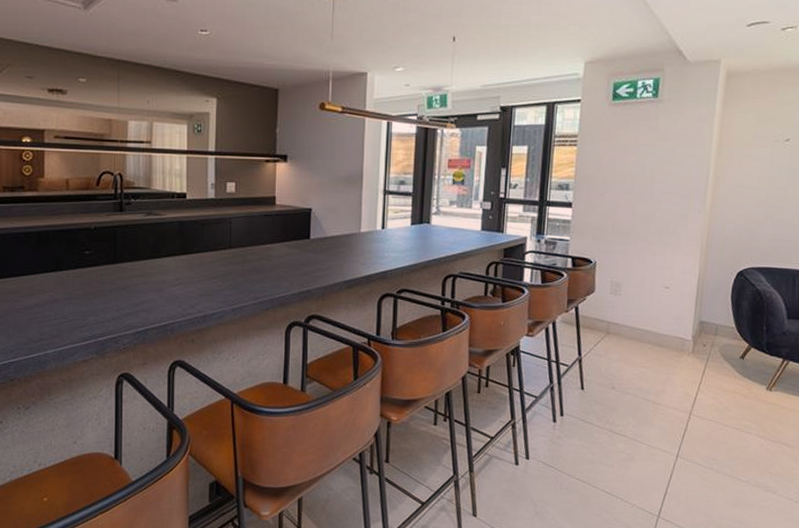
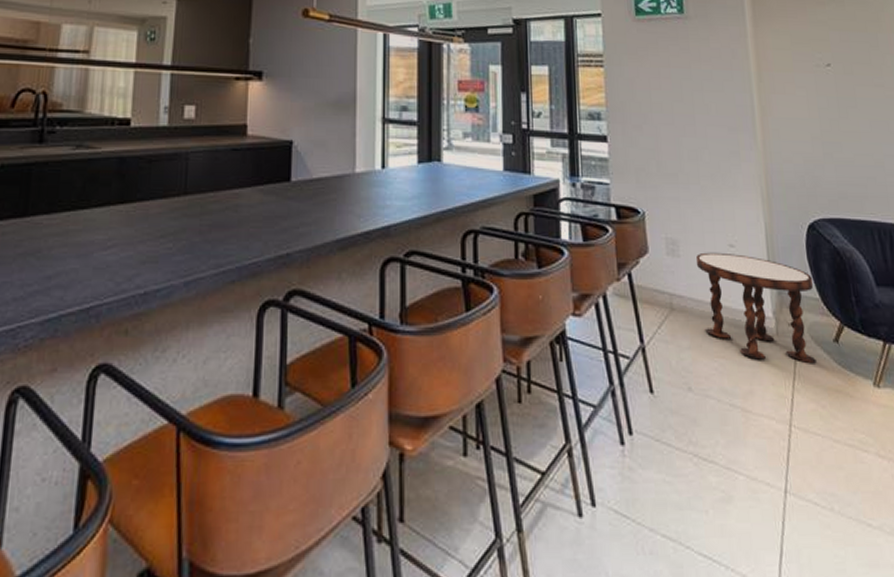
side table: none [633,292,732,372] -> present [696,252,816,363]

